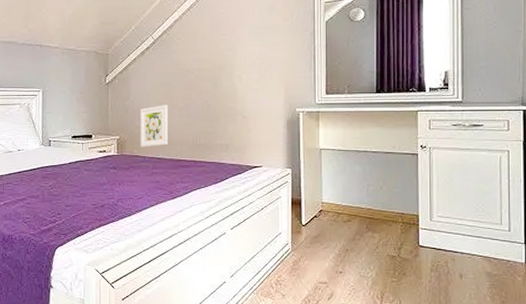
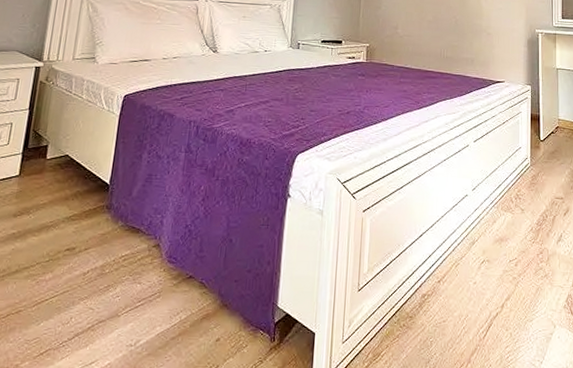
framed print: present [140,105,168,147] -> none [389,16,418,57]

